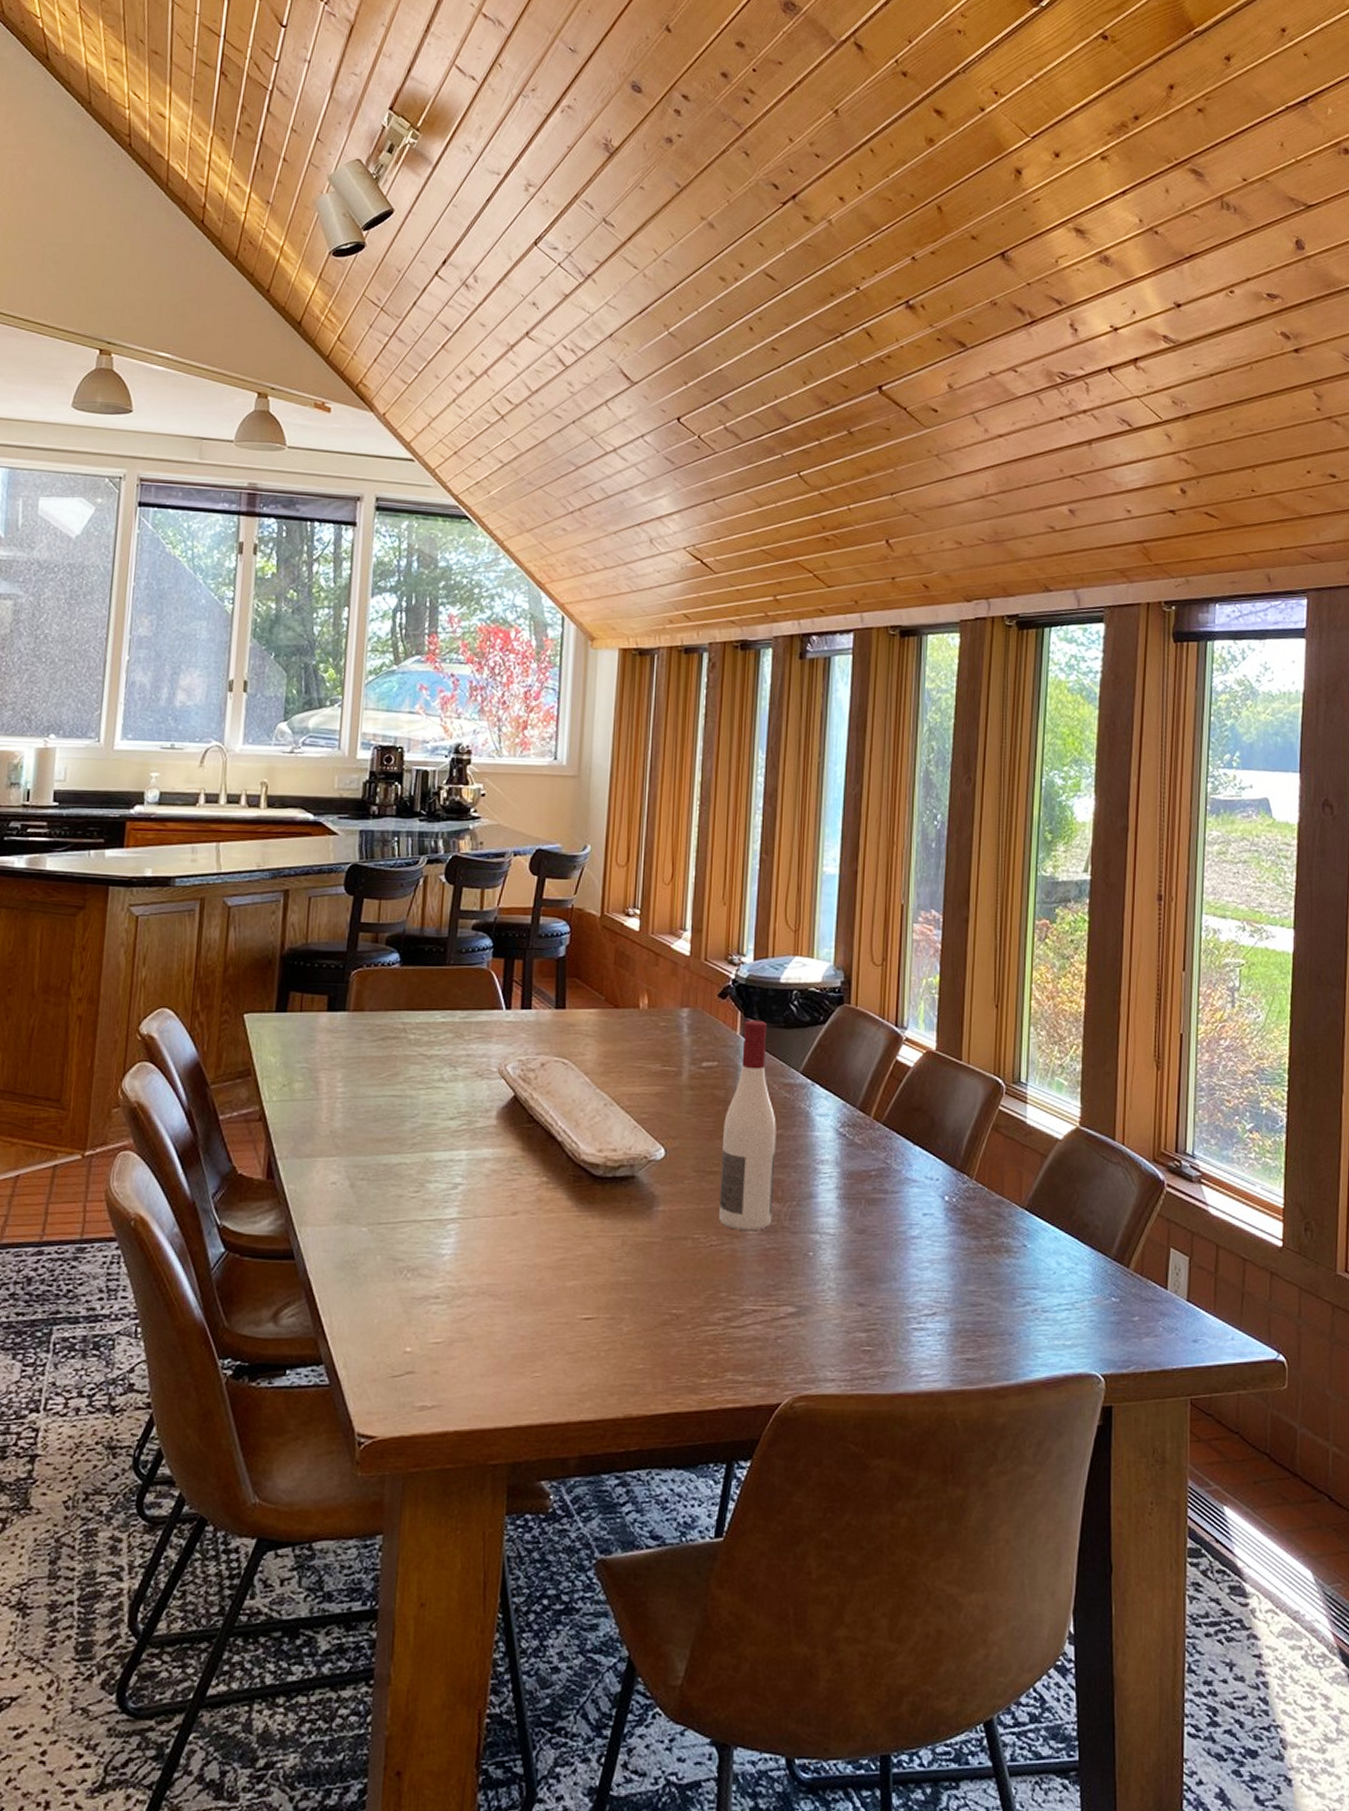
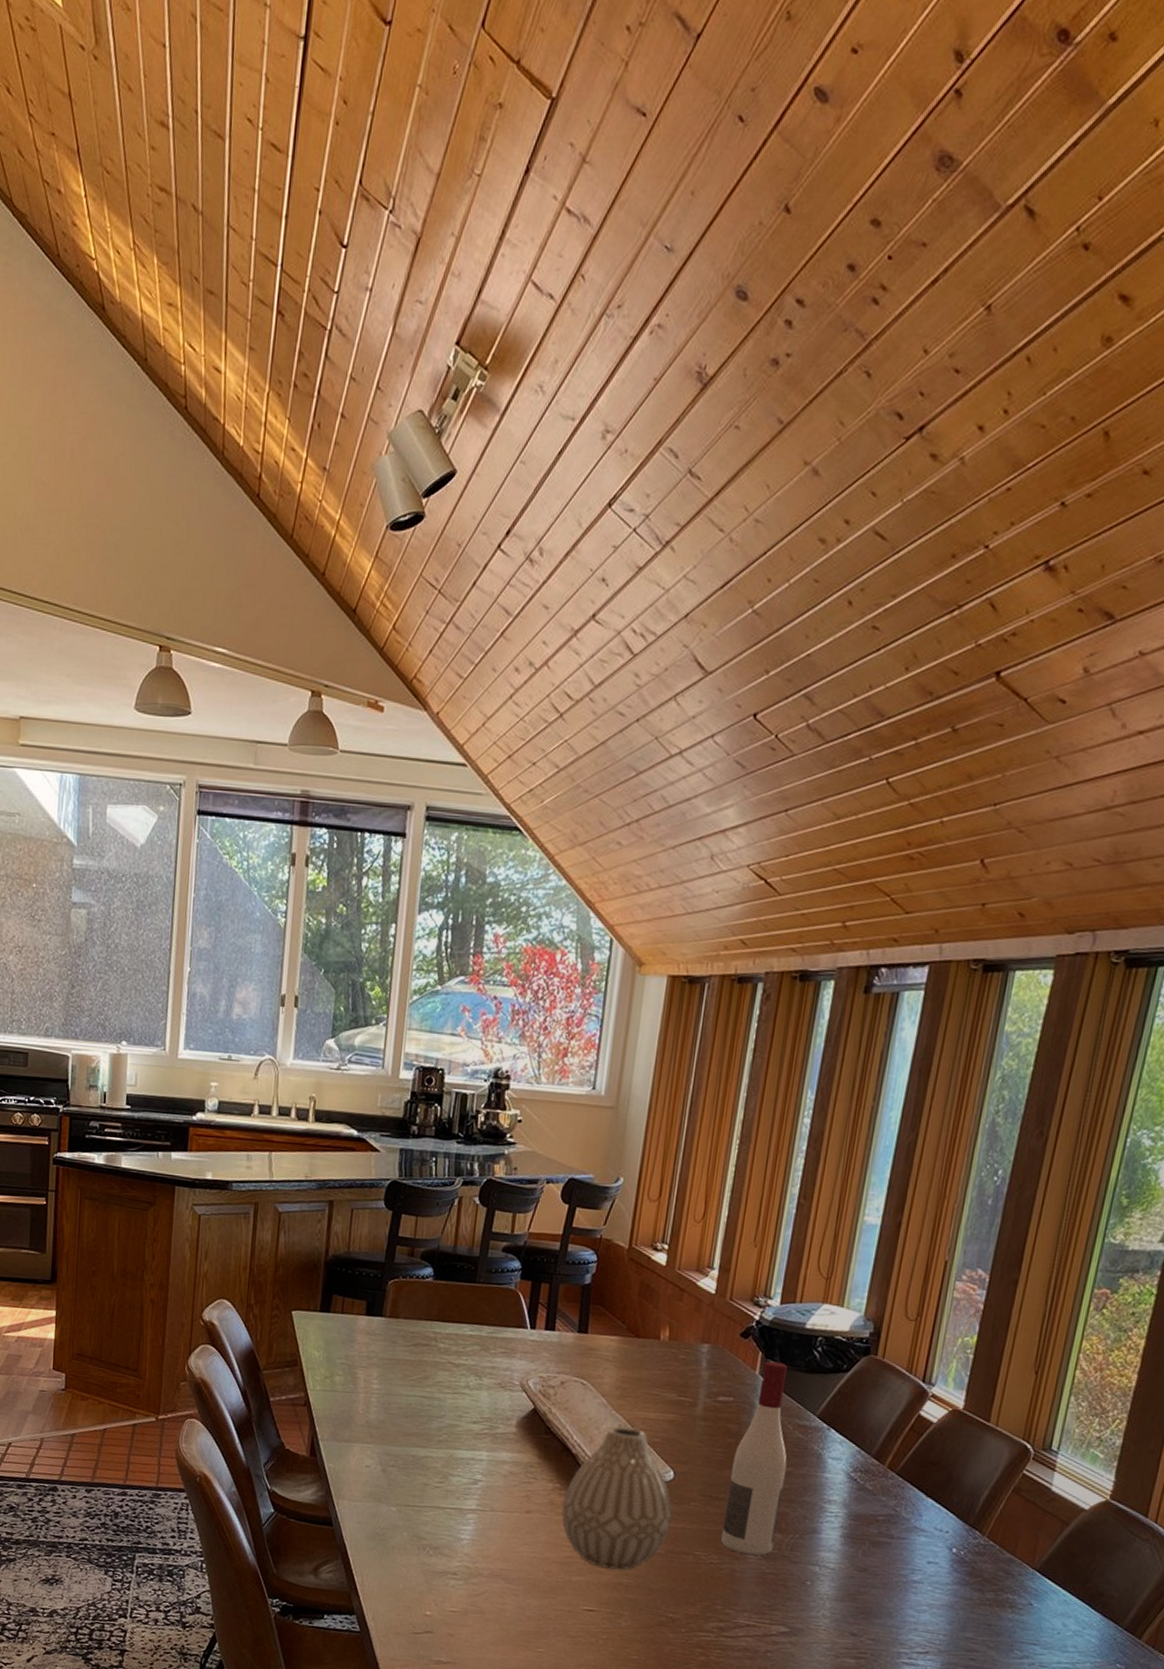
vase: none [550,1104,667,1267] -> present [561,1426,672,1571]

